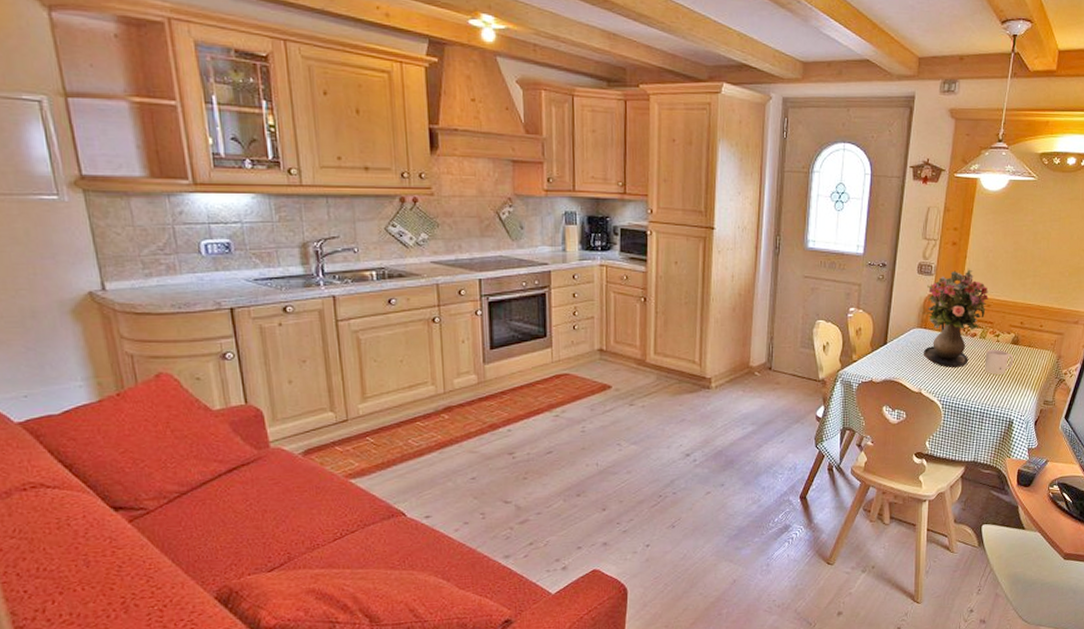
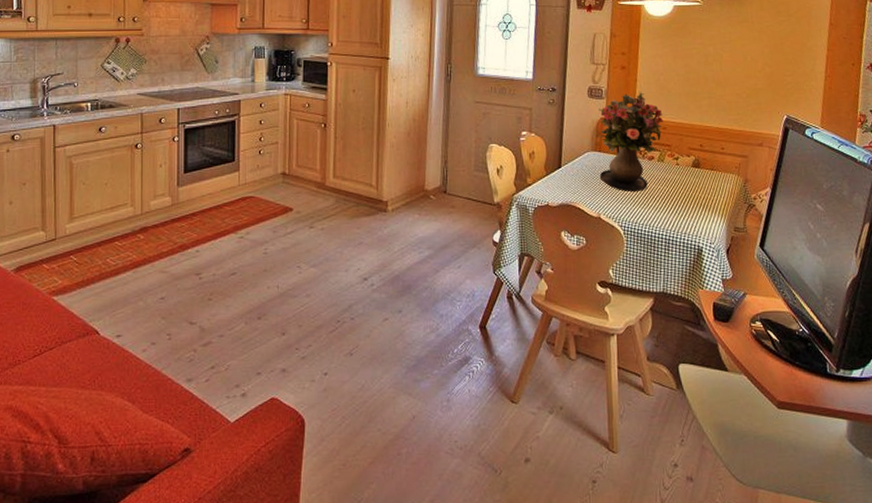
mug: present [985,350,1014,376] -> none [665,173,697,200]

